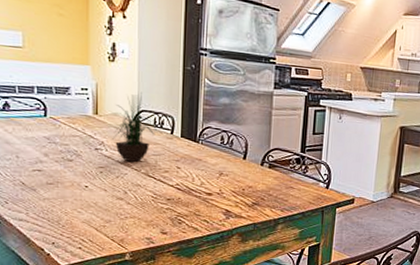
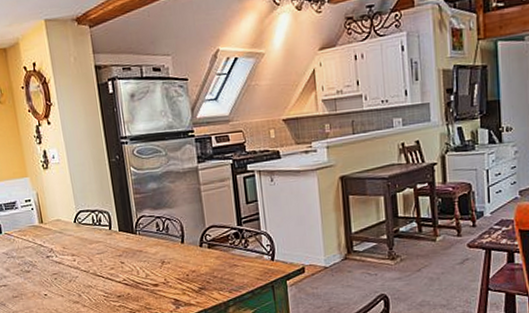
potted plant: present [111,91,157,163] -> none [54,192,97,265]

